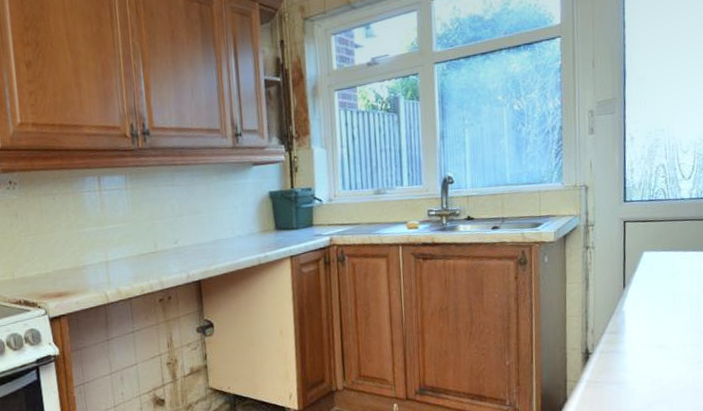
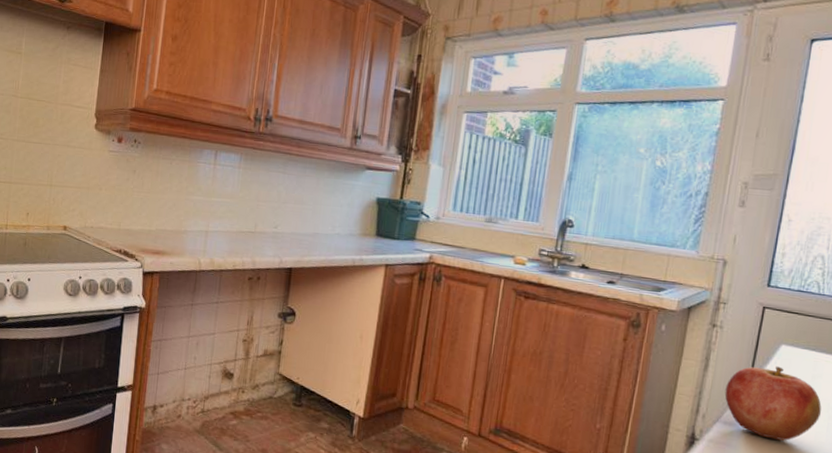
apple: none [605,271,684,338] -> present [724,366,822,441]

